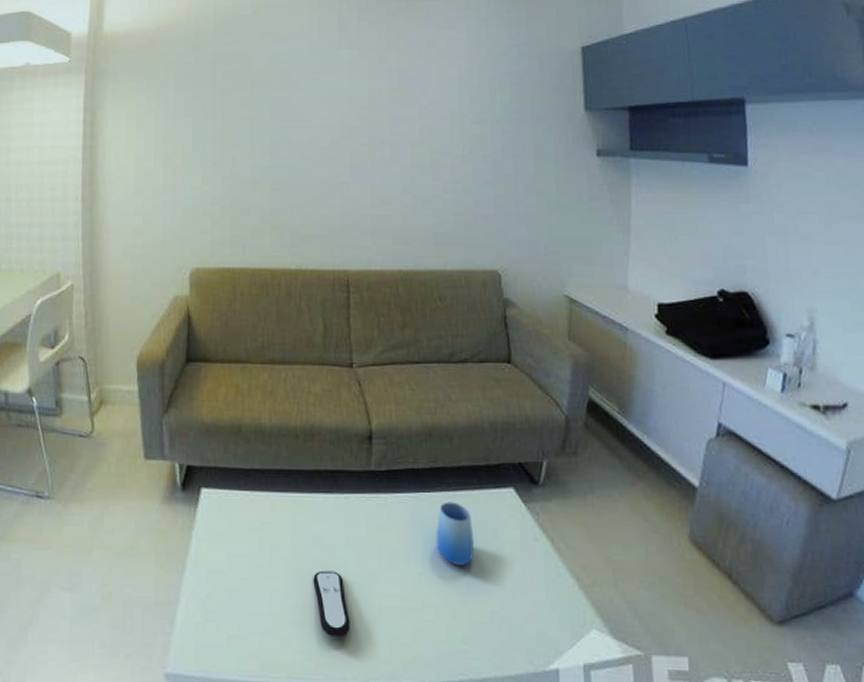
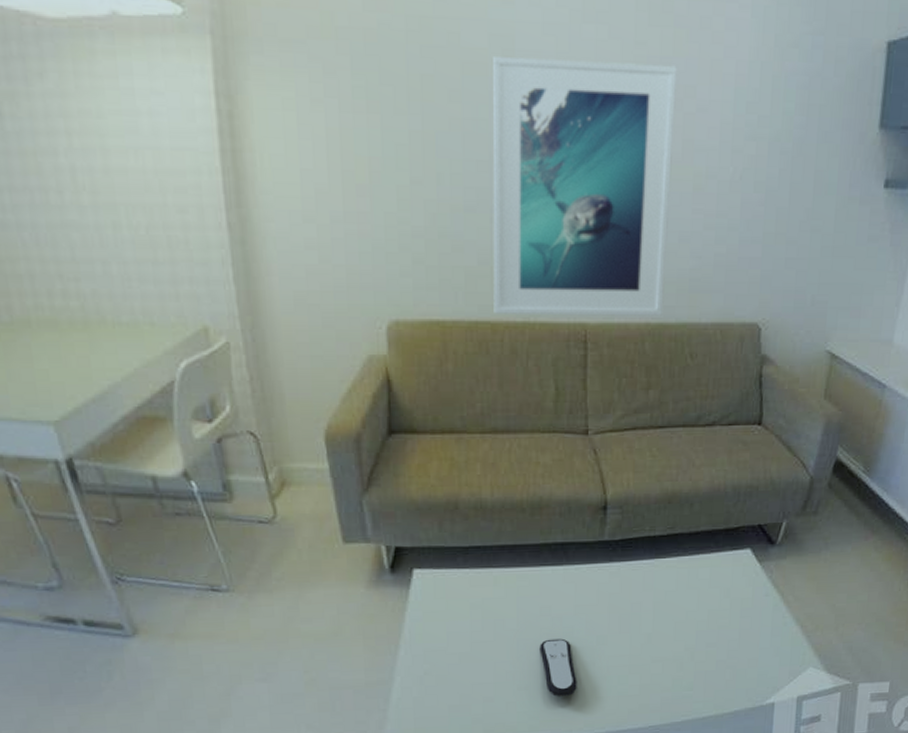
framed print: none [273,74,413,265] -> present [492,55,677,316]
cup: present [436,502,475,565] -> none [668,566,707,623]

